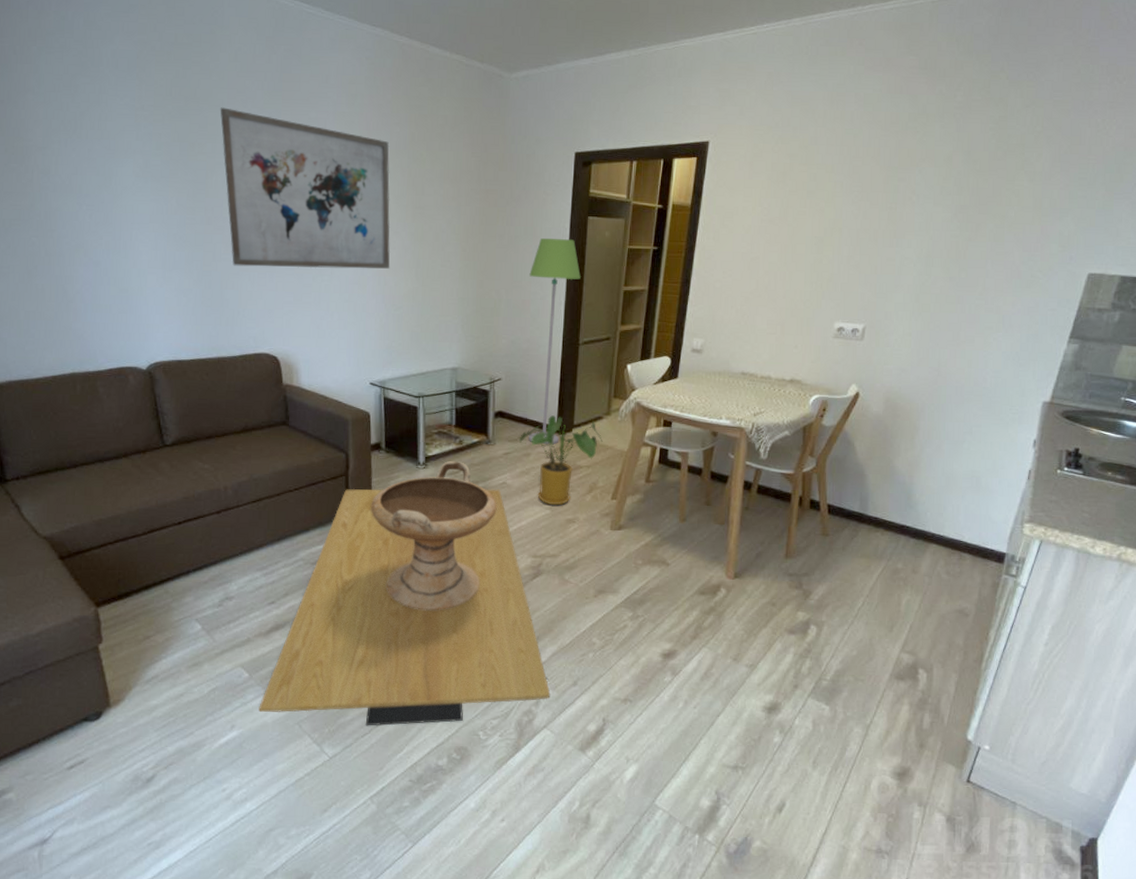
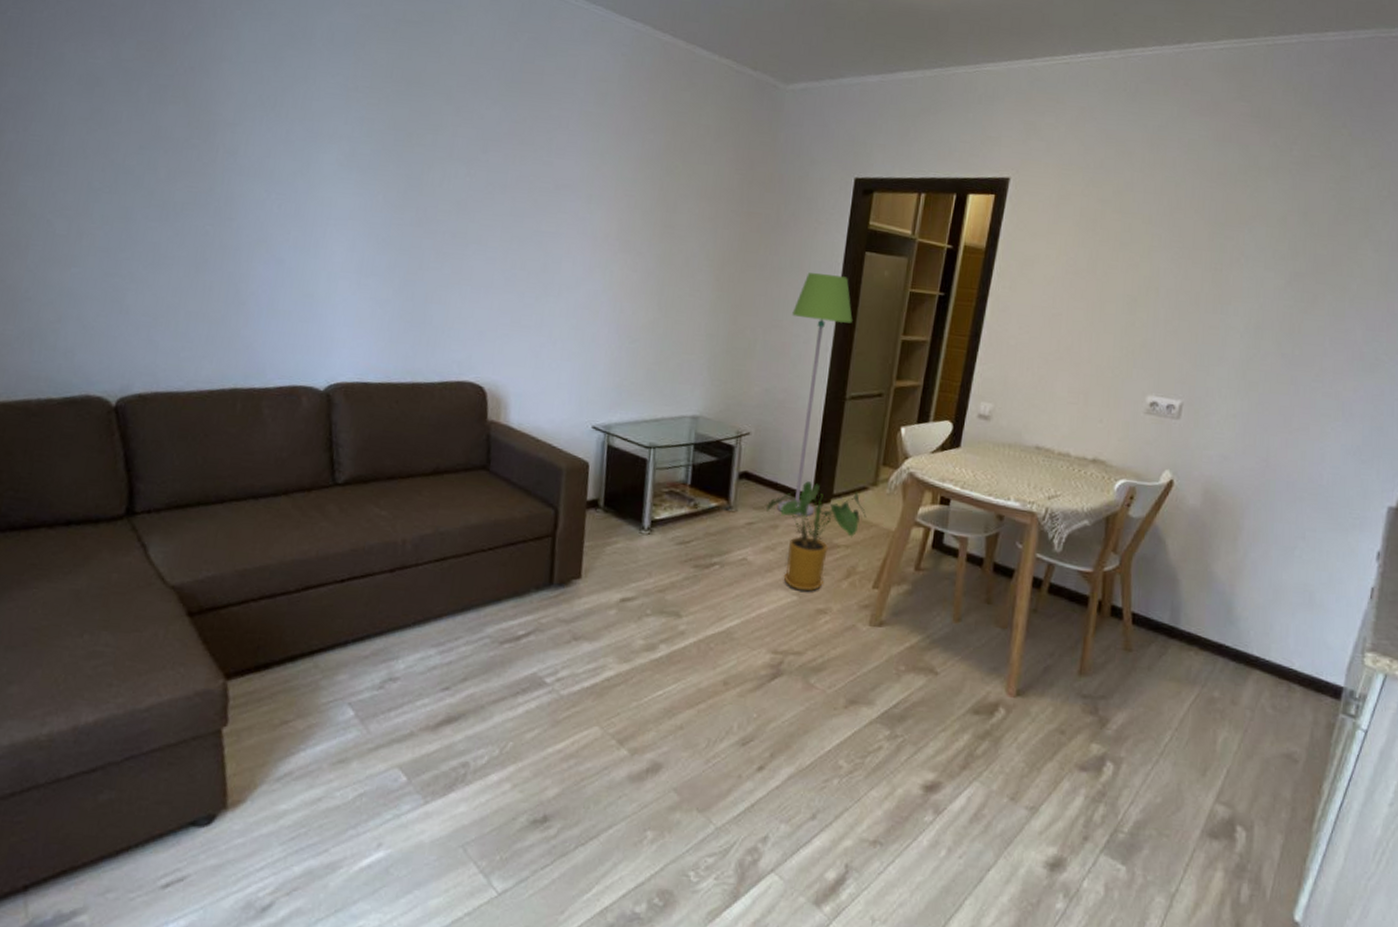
wall art: present [220,107,391,269] -> none [442,95,641,294]
coffee table: present [259,489,551,726] -> none [414,553,783,857]
decorative bowl: present [371,461,497,611] -> none [579,528,734,712]

